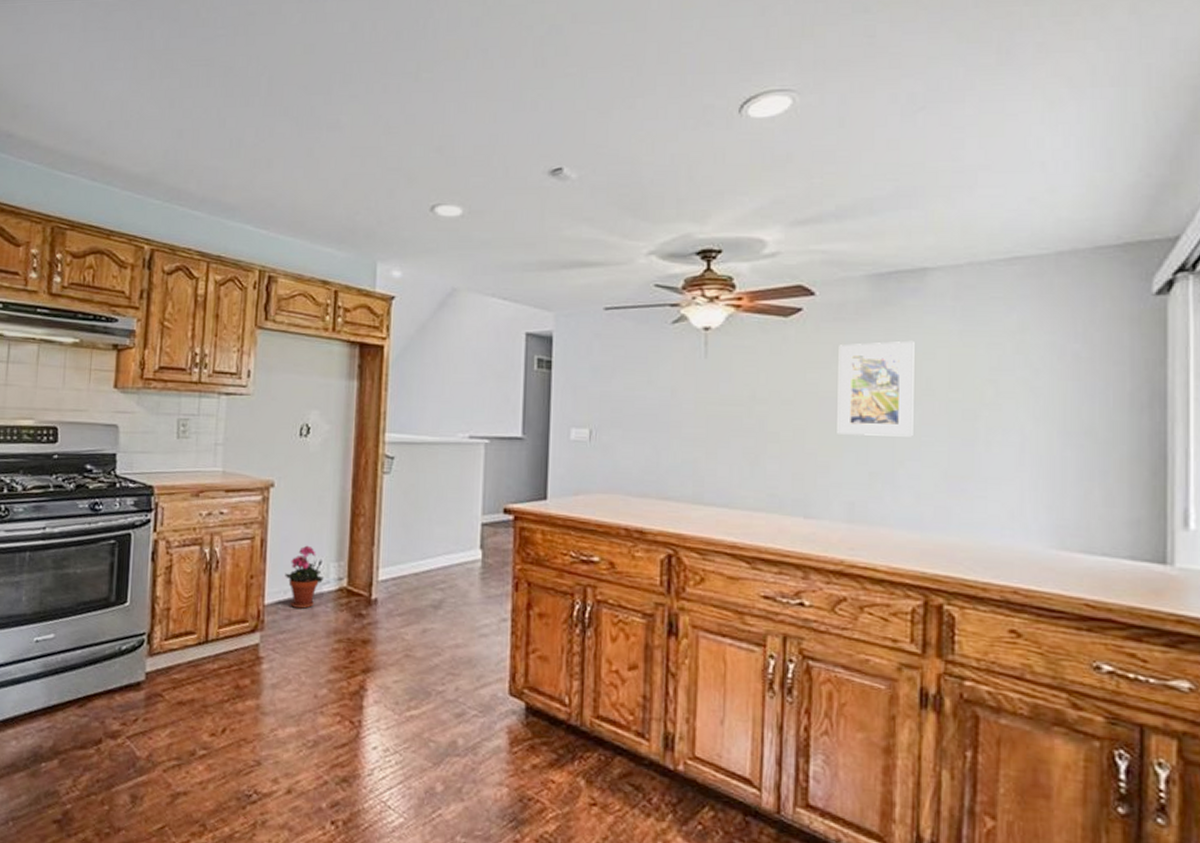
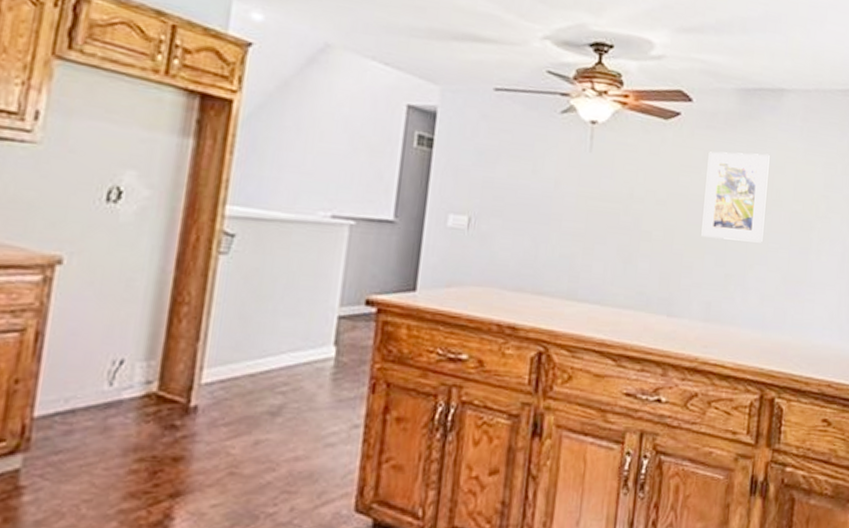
potted plant: present [285,545,323,609] -> none [68,340,124,421]

